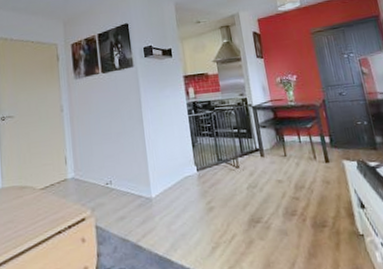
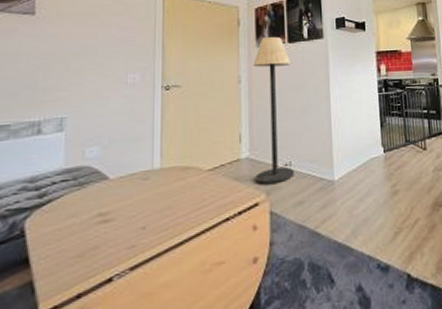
floor lamp: none [72,68,115,202] -> present [253,36,295,185]

